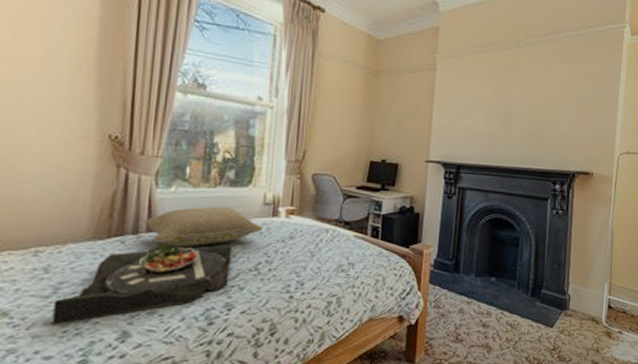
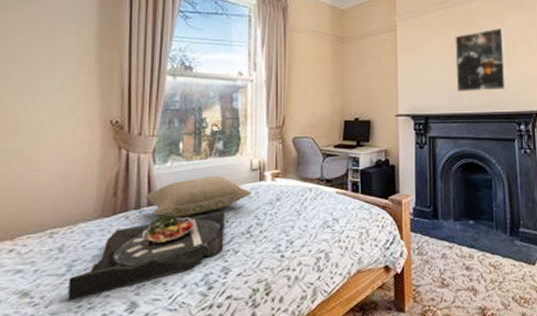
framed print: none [493,79,550,145] -> present [455,27,507,92]

